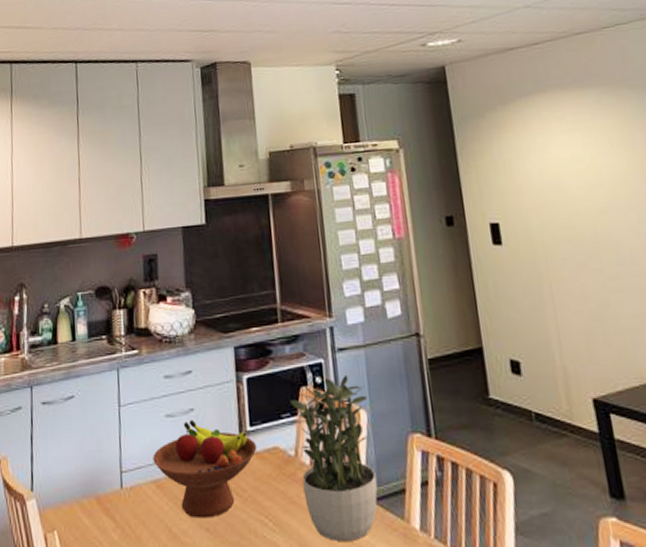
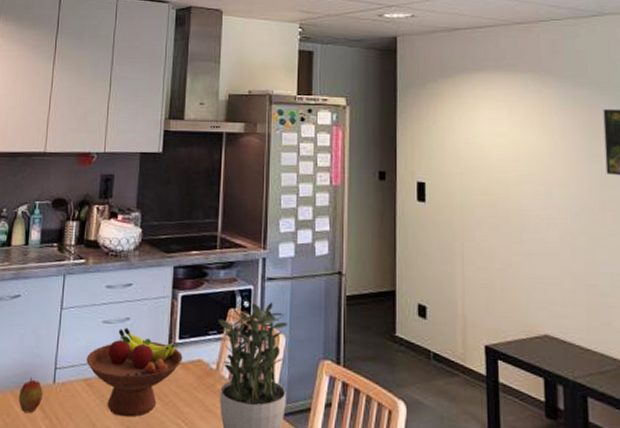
apple: none [86,485,111,523] -> present [19,377,43,413]

